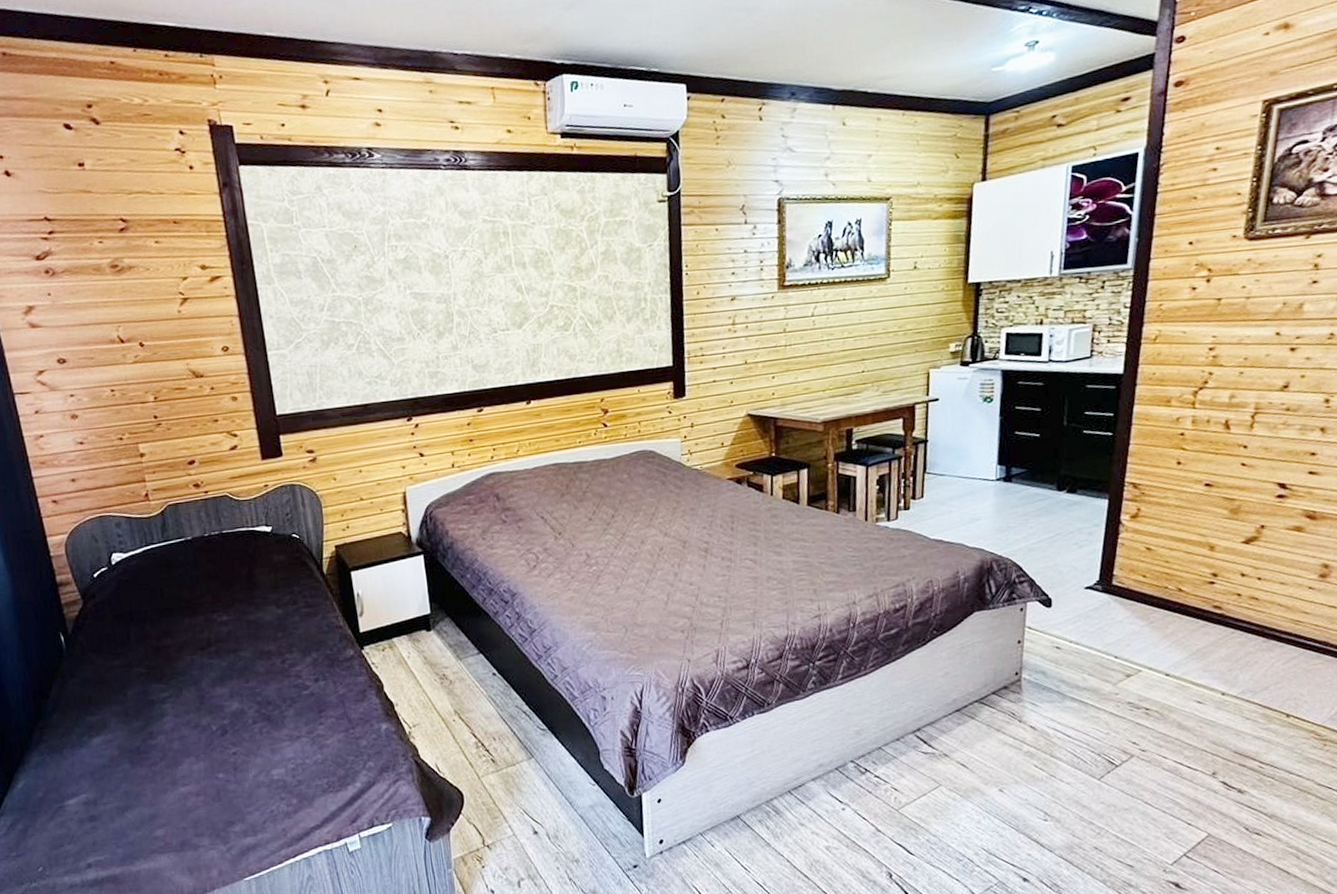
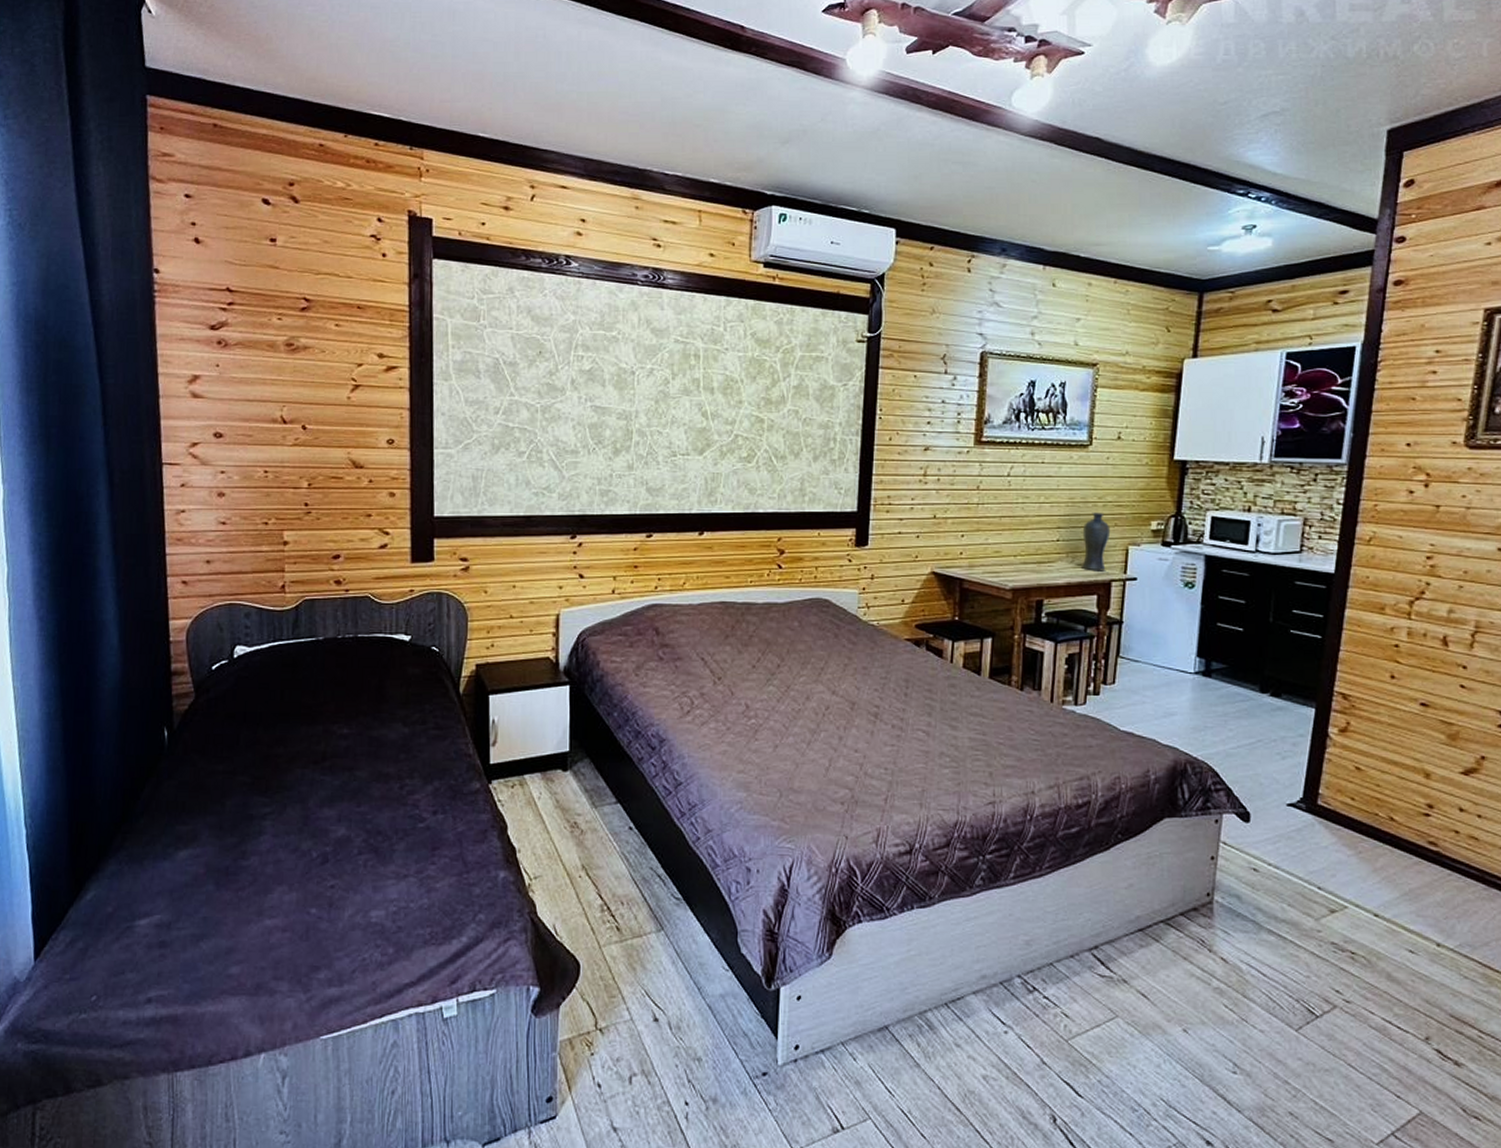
vase: none [885,341,912,397] -> present [1080,512,1111,572]

